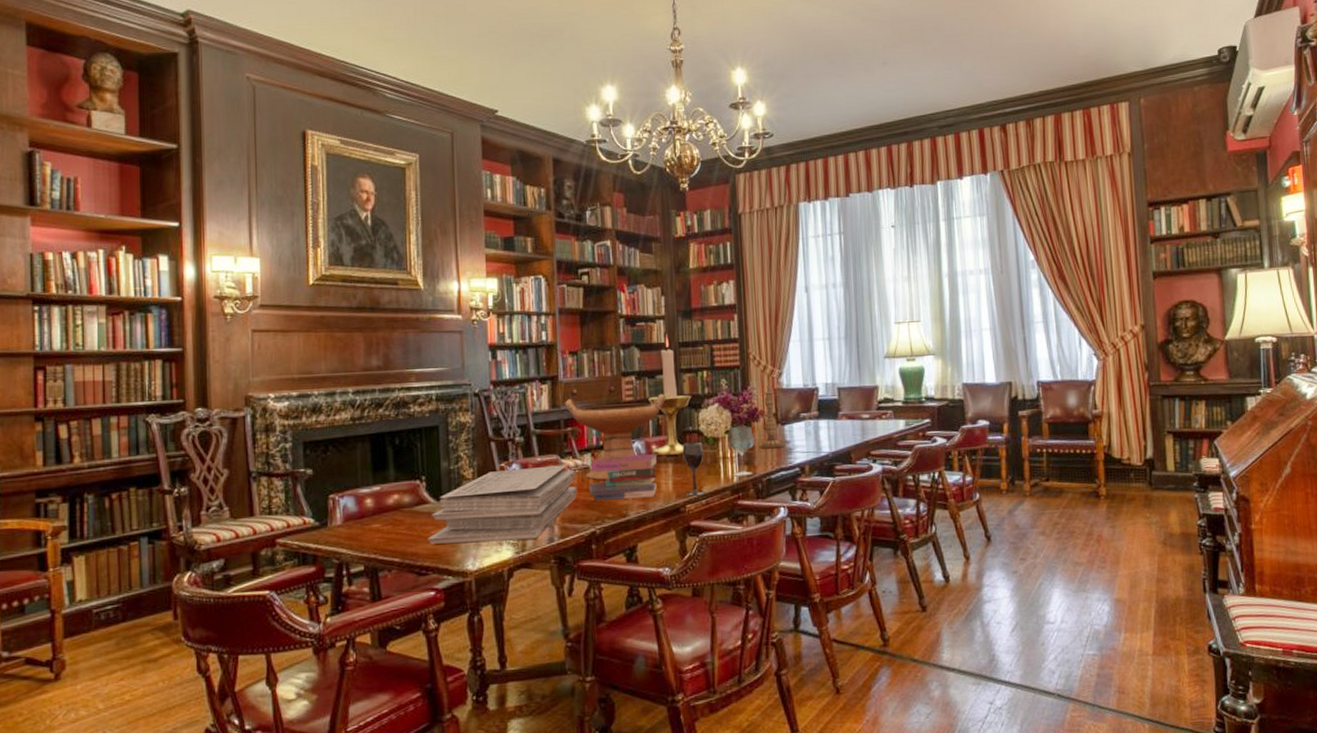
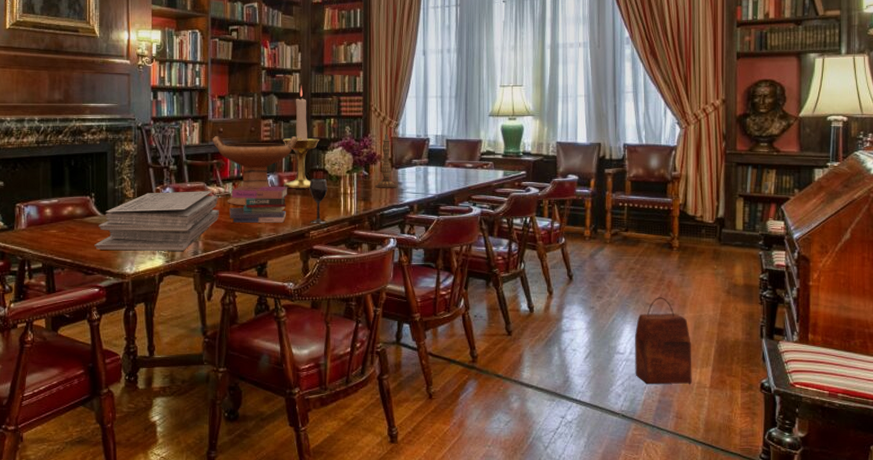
wine glass: present [728,425,755,478] -> none [349,167,372,211]
handbag: none [1065,554,1133,656] -> present [635,297,692,384]

